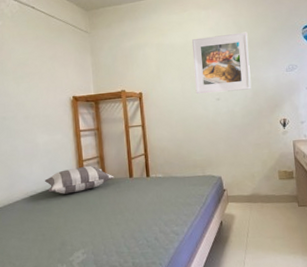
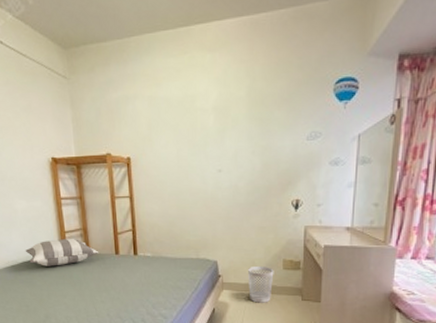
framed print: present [192,32,252,94] -> none [192,84,263,163]
wastebasket: none [249,178,272,213] -> present [248,265,274,303]

